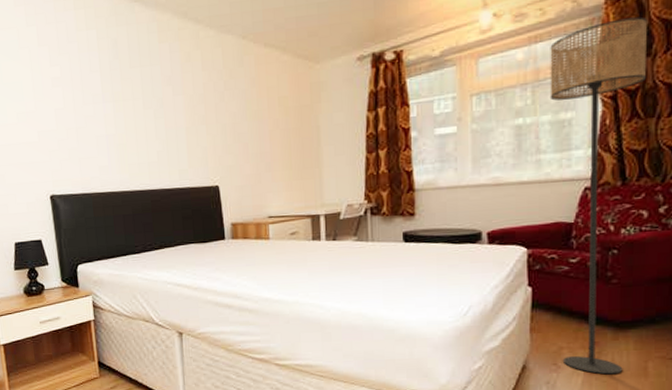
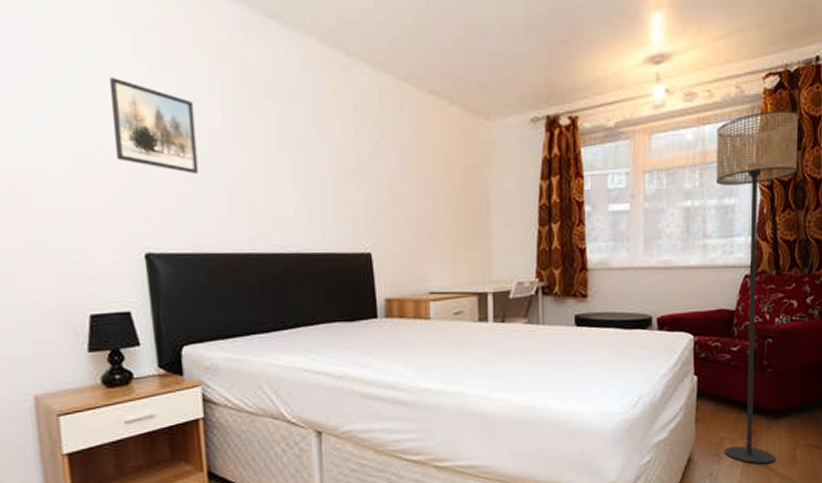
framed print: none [22,64,86,132] -> present [109,78,199,173]

